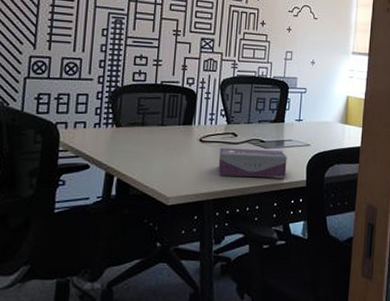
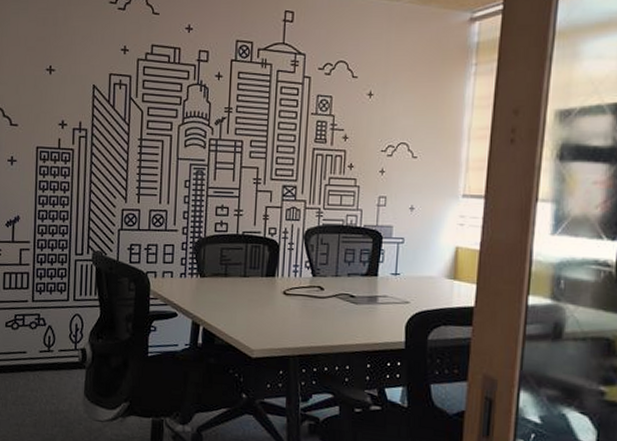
tissue box: present [218,148,287,179] -> none [303,301,382,338]

